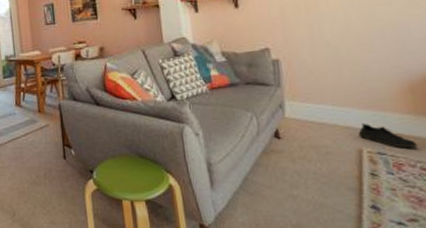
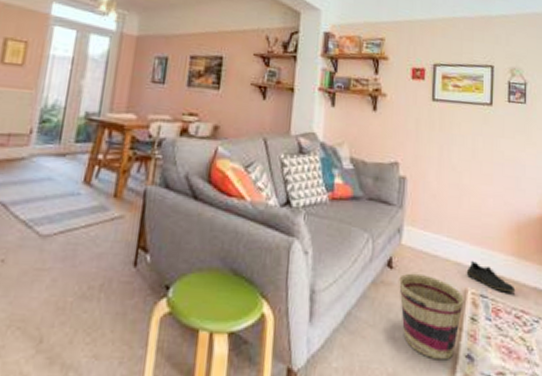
basket: none [289,140,361,212] -> present [399,273,464,360]

